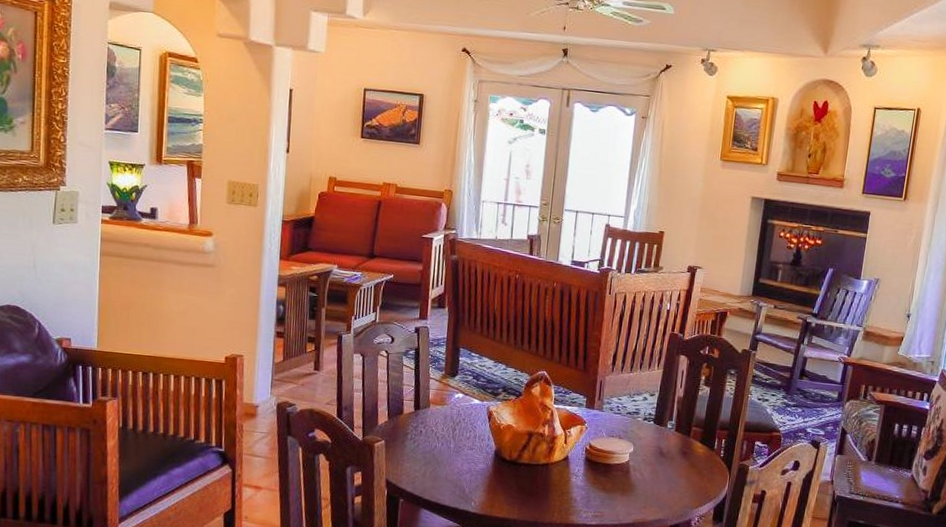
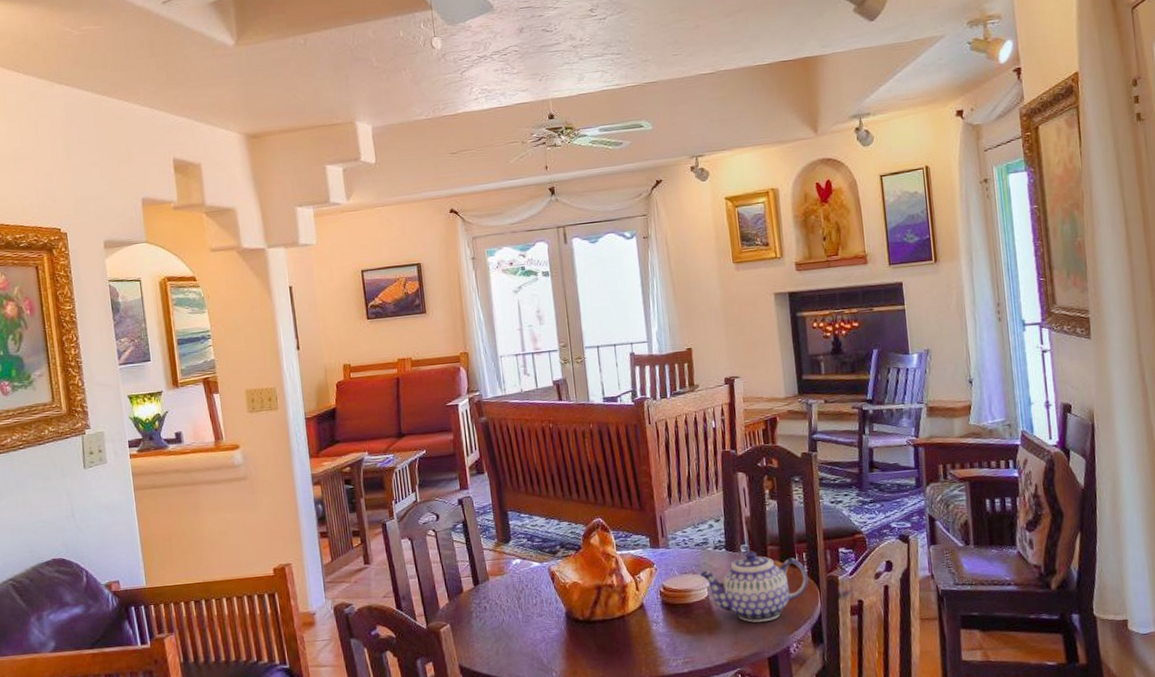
teapot: none [625,428,723,494] -> present [699,551,809,623]

